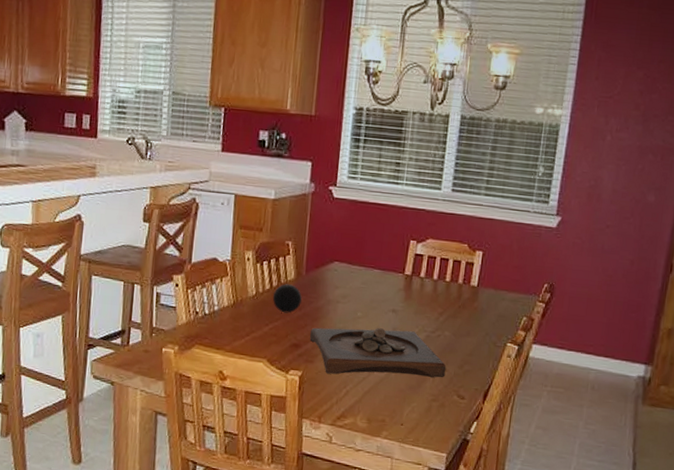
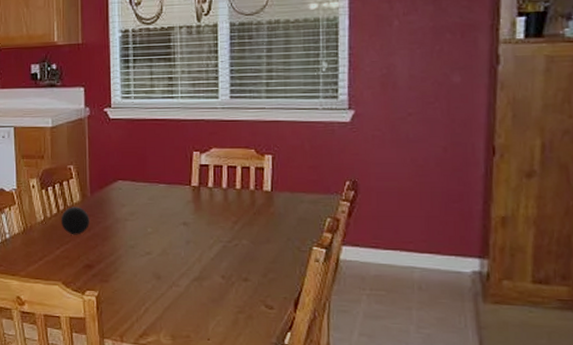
wooden tray: present [310,327,446,378] -> none [102,242,249,292]

